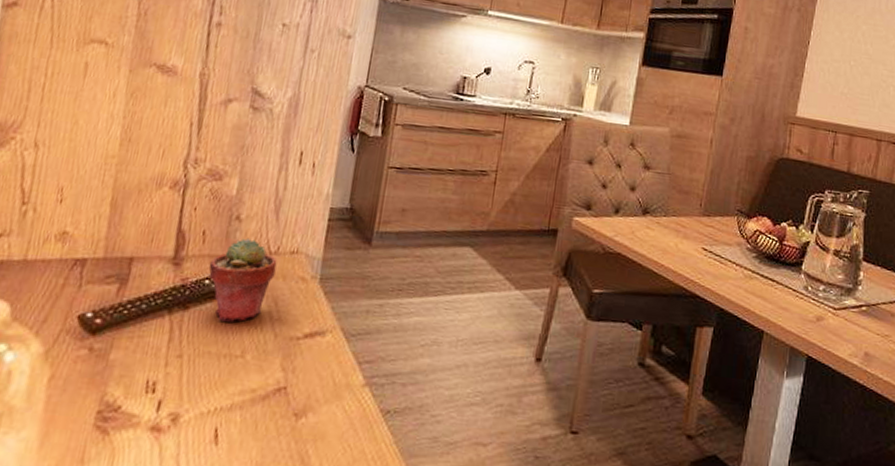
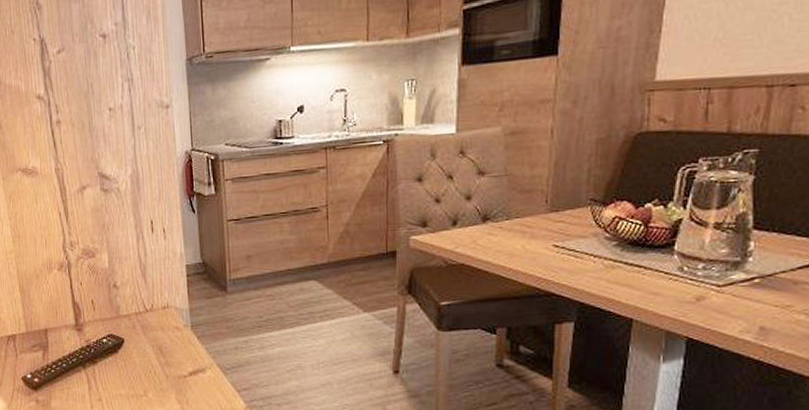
potted succulent: present [208,237,277,322] -> none [103,300,155,370]

